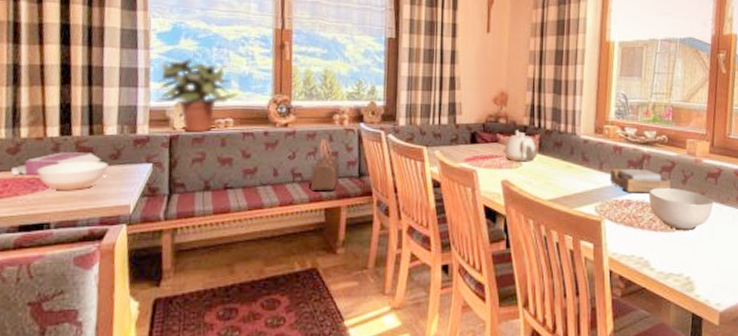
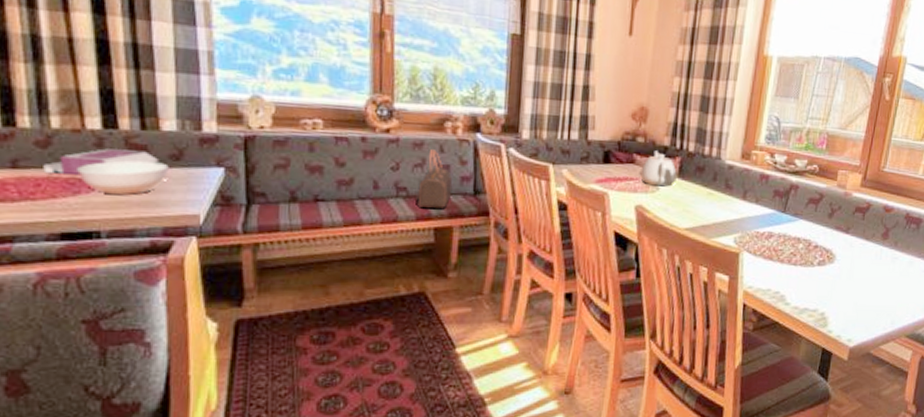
potted plant: present [155,58,238,134] -> none [223,42,328,135]
napkin holder: present [609,169,670,193] -> none [752,198,816,226]
bowl: present [649,187,713,230] -> none [791,220,858,266]

